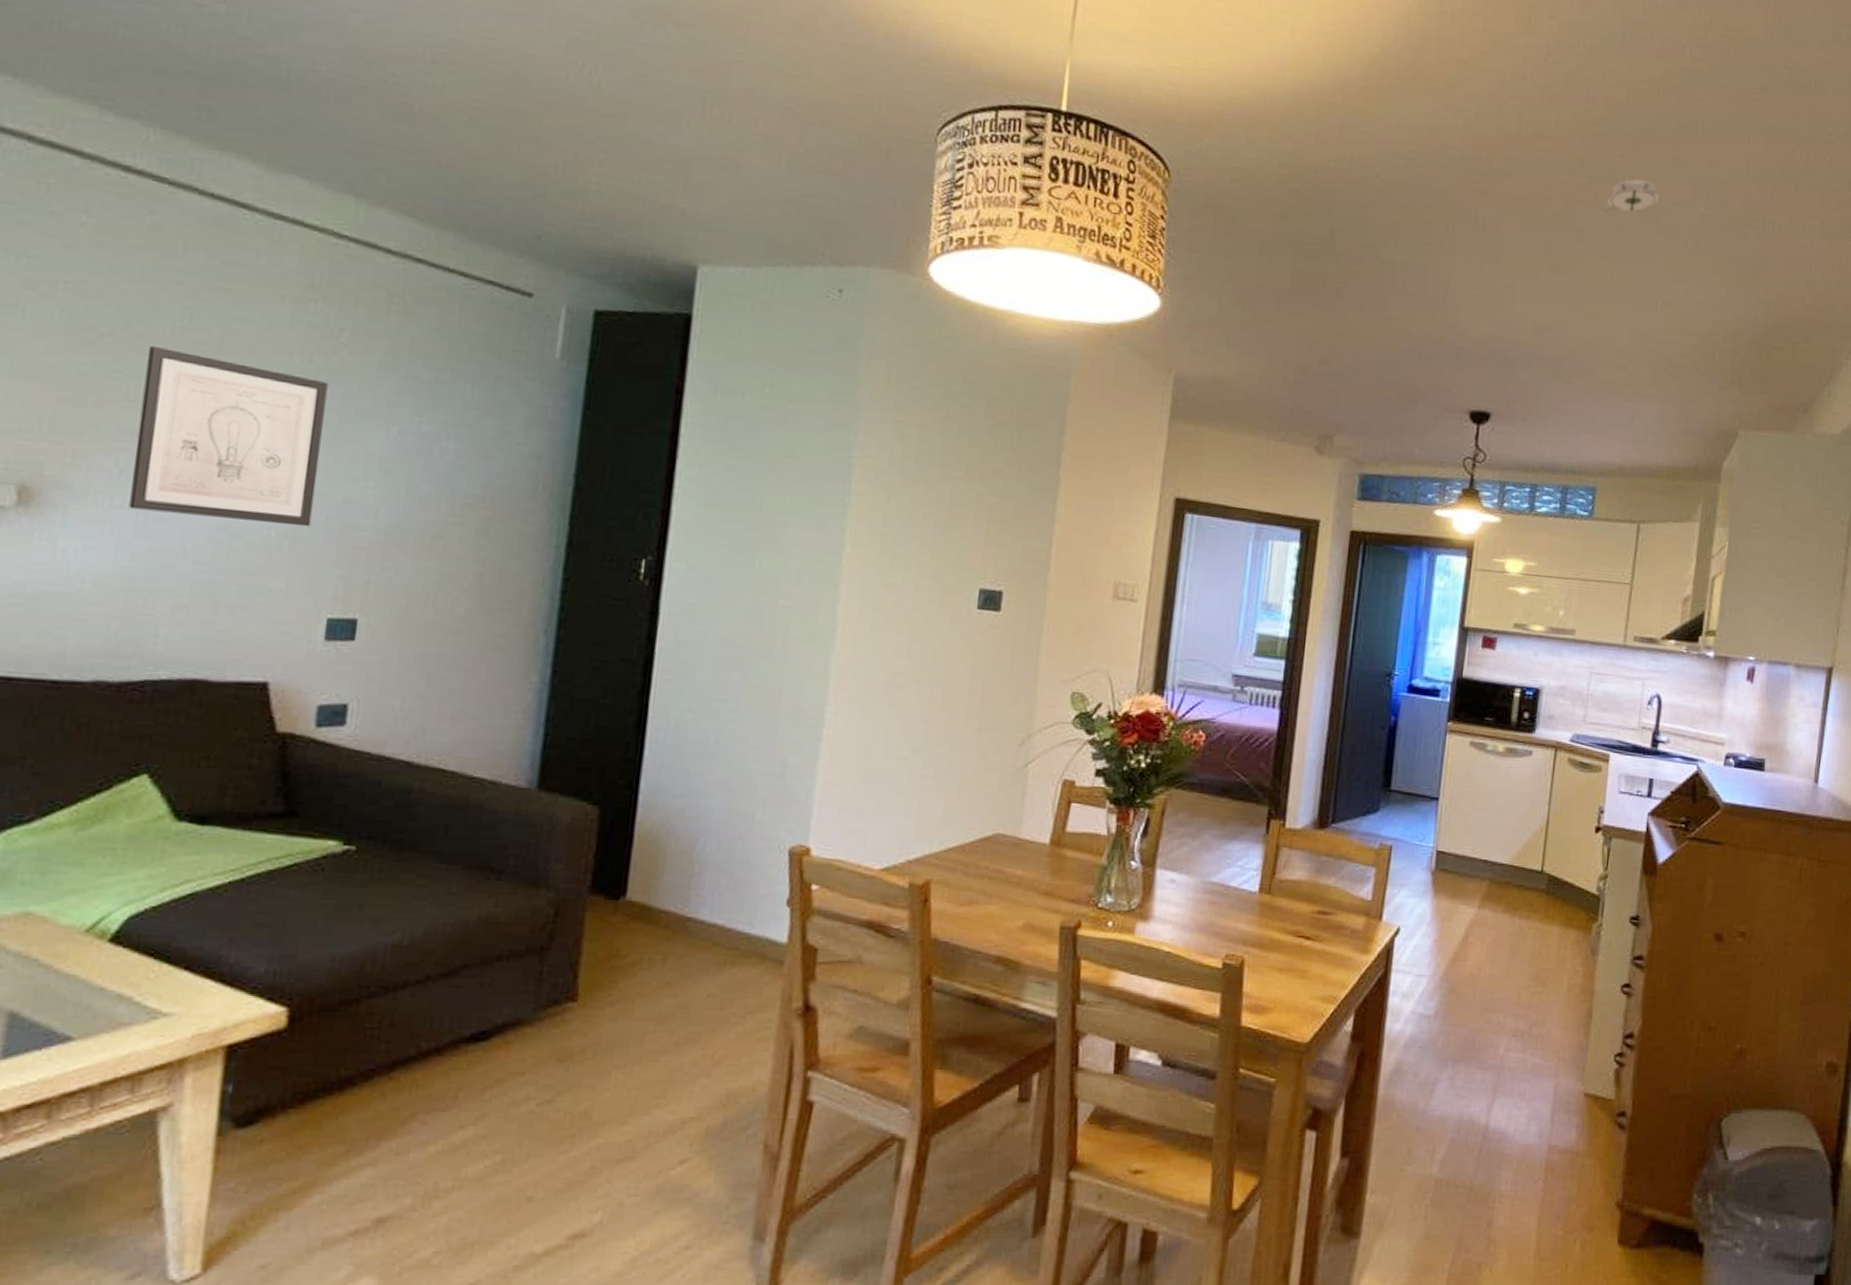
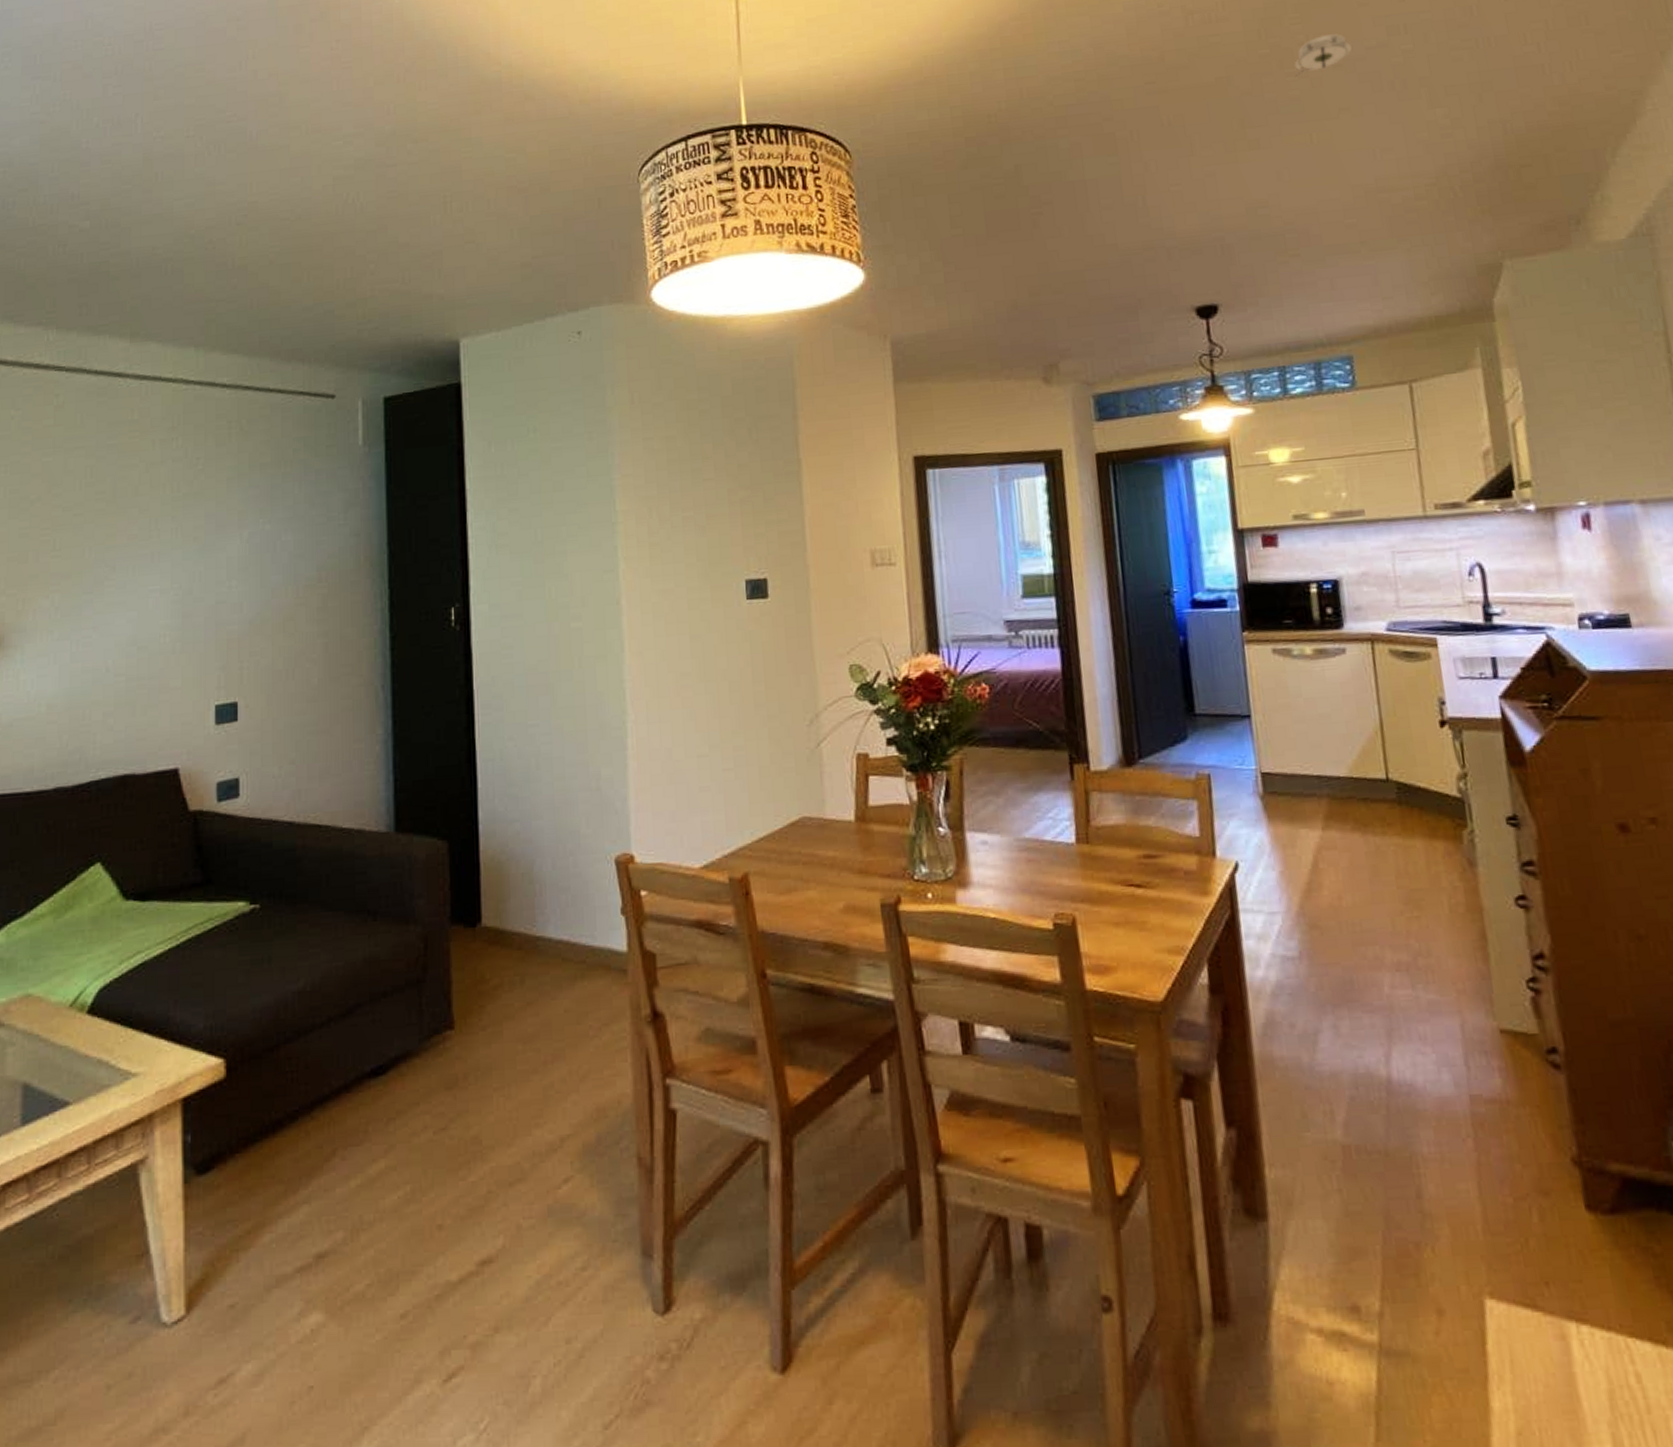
wall art: present [129,346,328,527] -> none [64,502,194,639]

